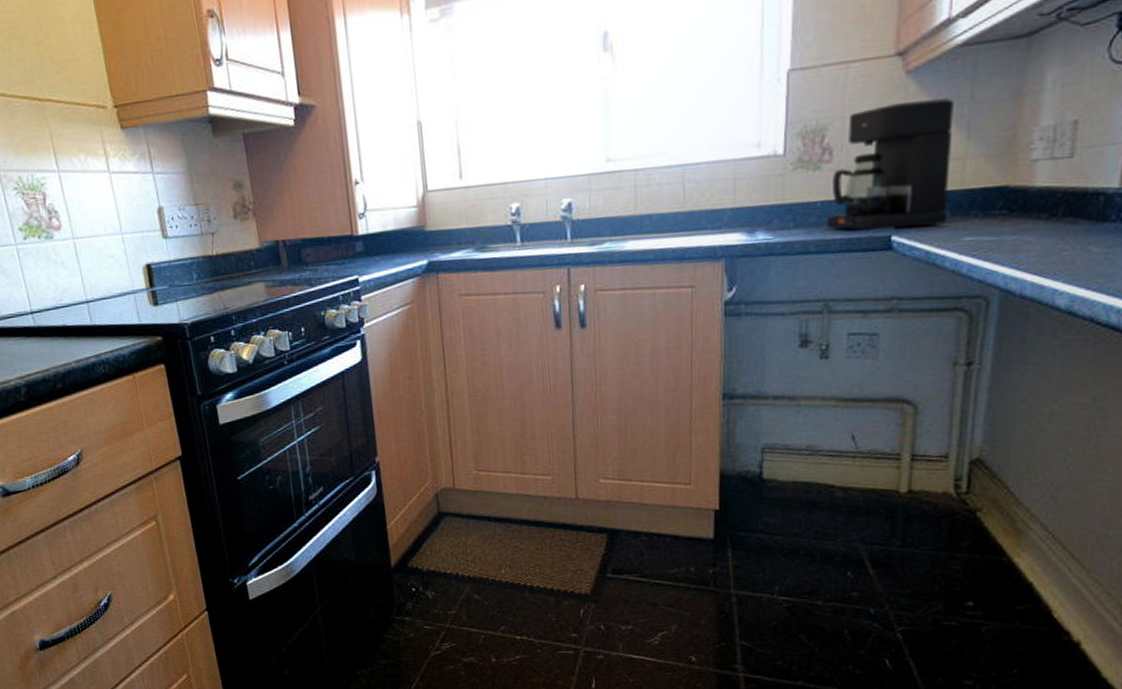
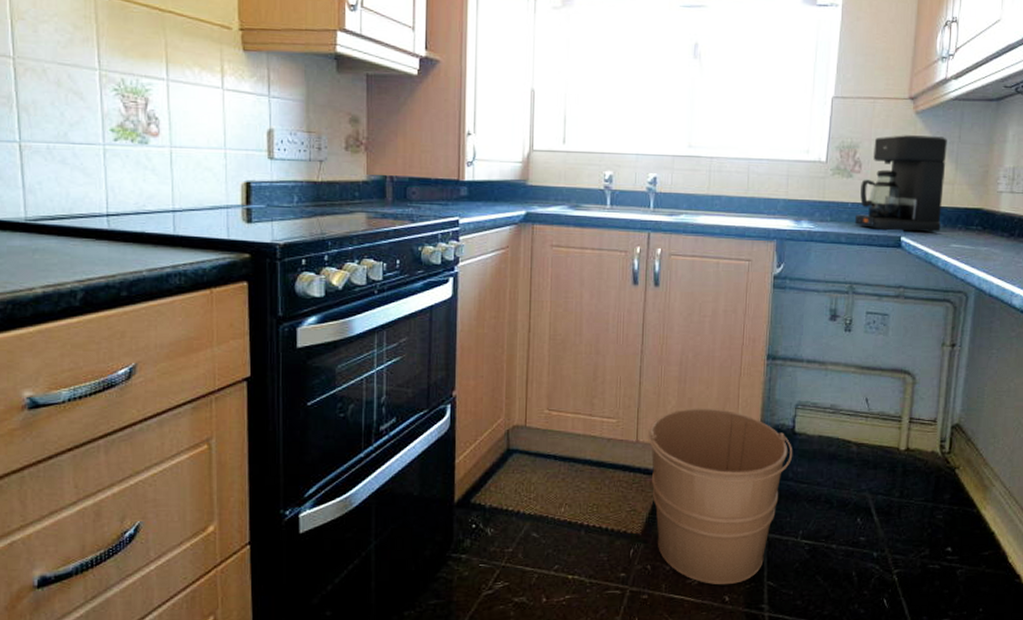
bucket: none [587,458,762,645] -> present [647,408,793,585]

